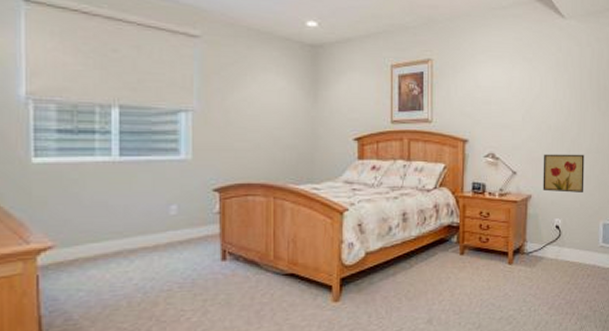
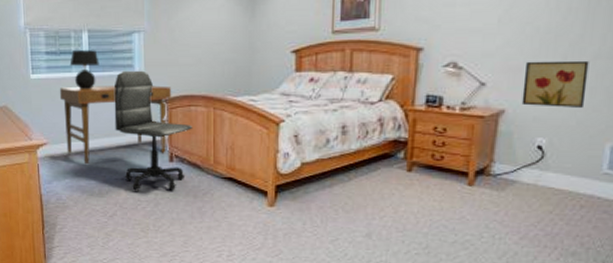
desk: none [75,173,226,271] -> present [59,85,172,165]
table lamp: none [91,129,134,178] -> present [69,50,100,90]
office chair: none [152,155,251,299] -> present [113,70,193,191]

